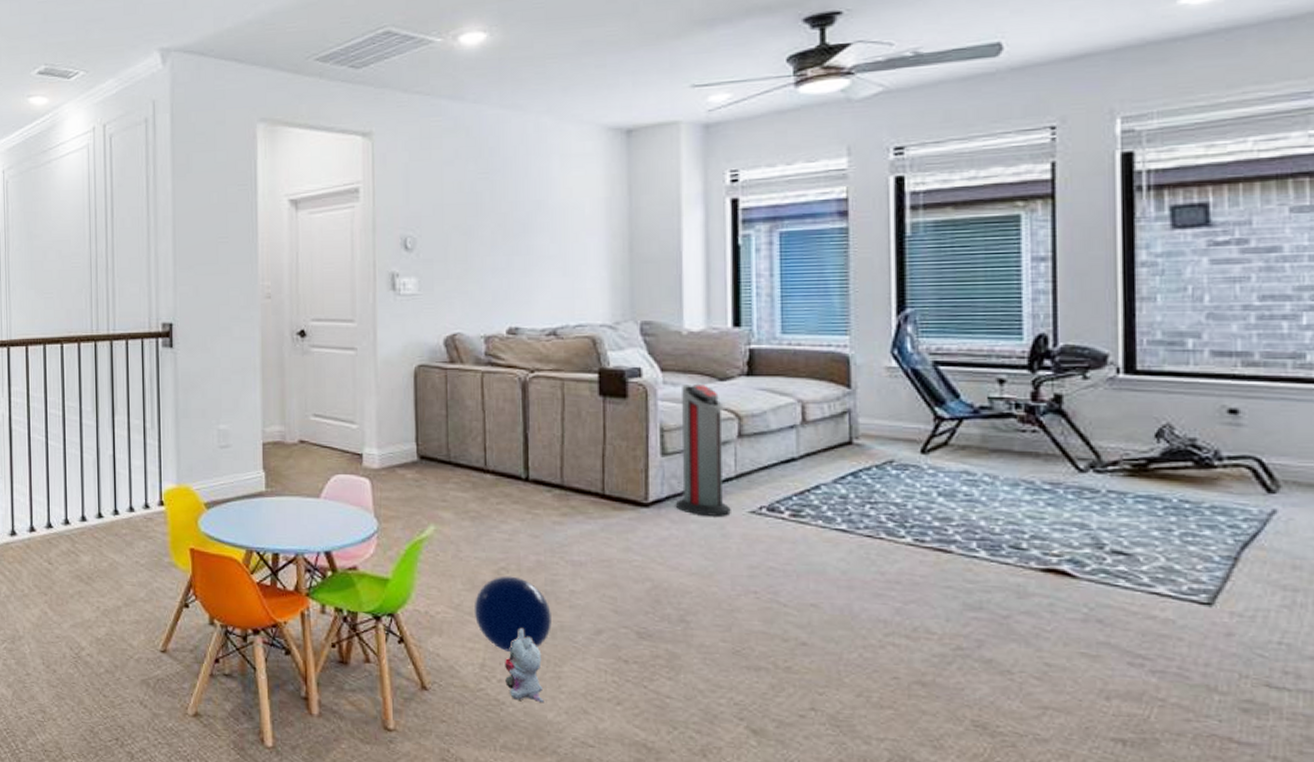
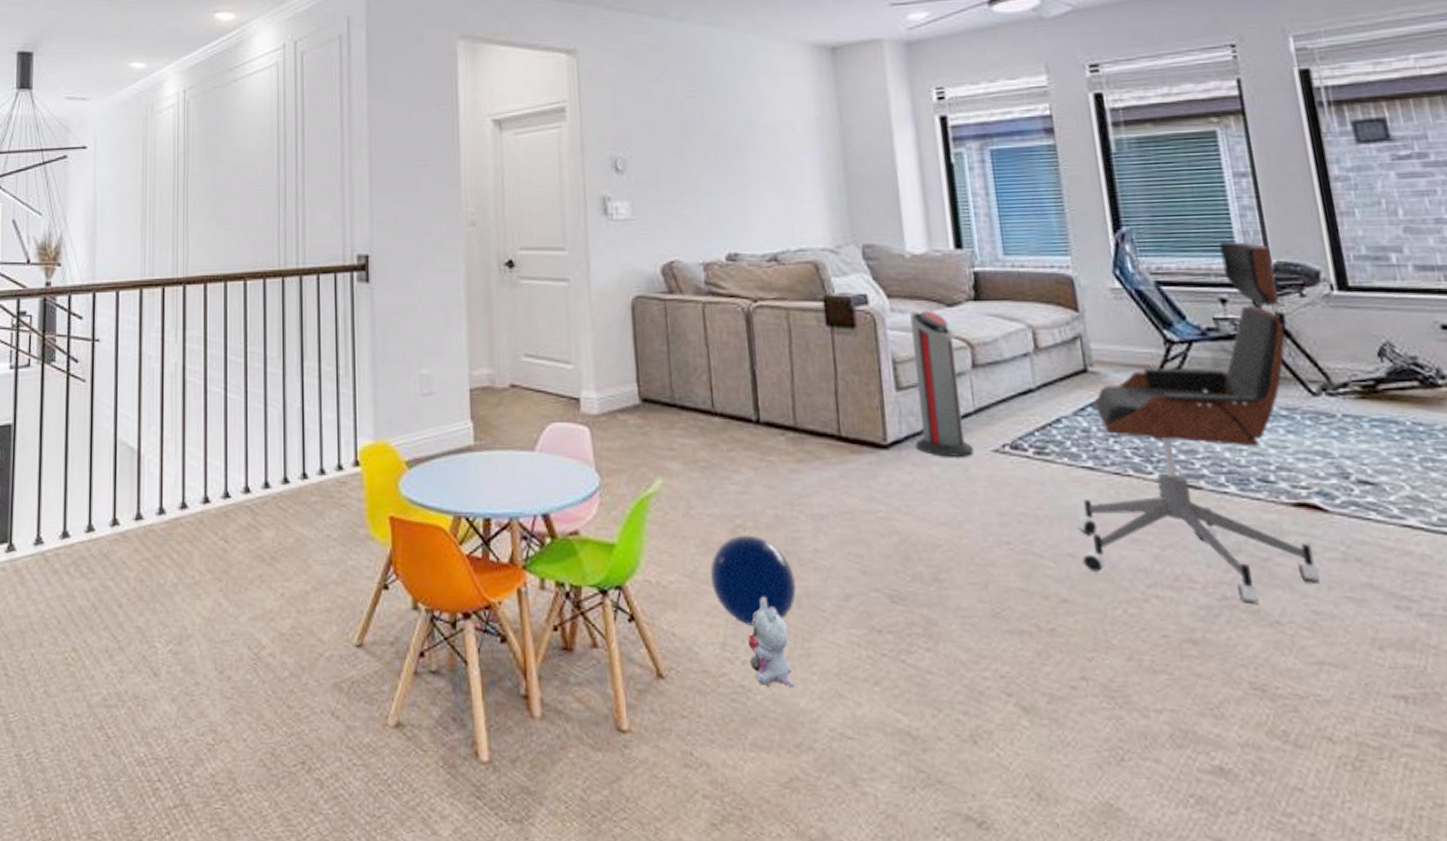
office chair: none [821,325,1061,656] -> present [1074,241,1321,605]

